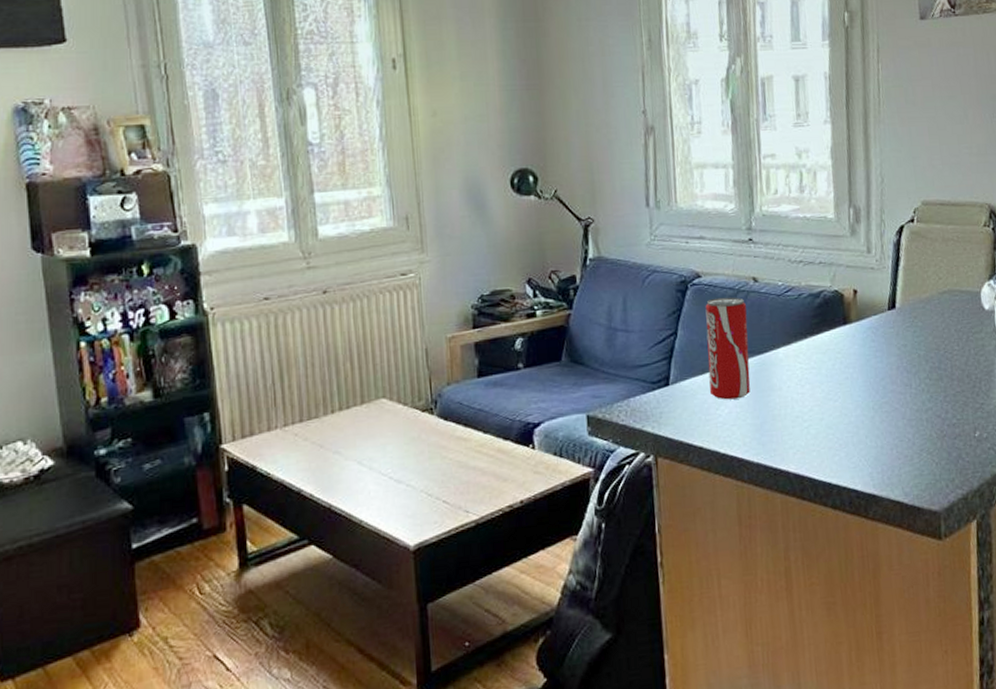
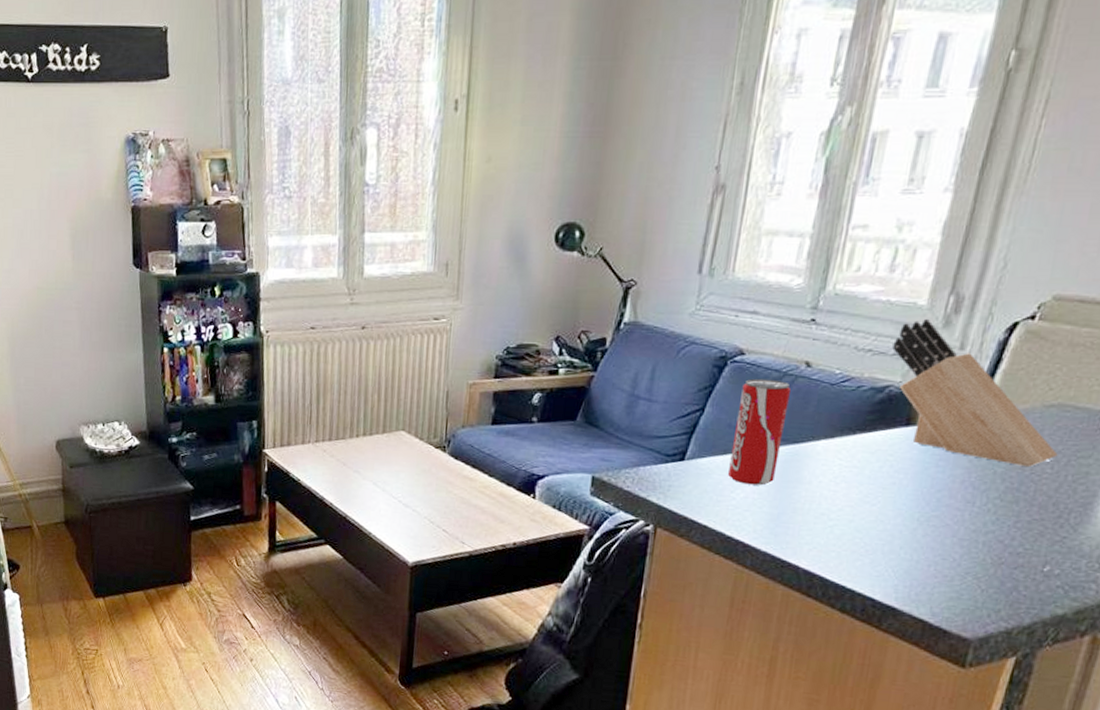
knife block: none [817,229,959,348] -> present [892,318,1058,468]

